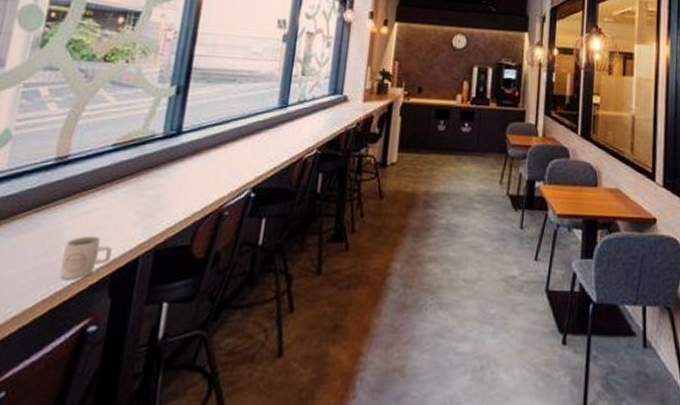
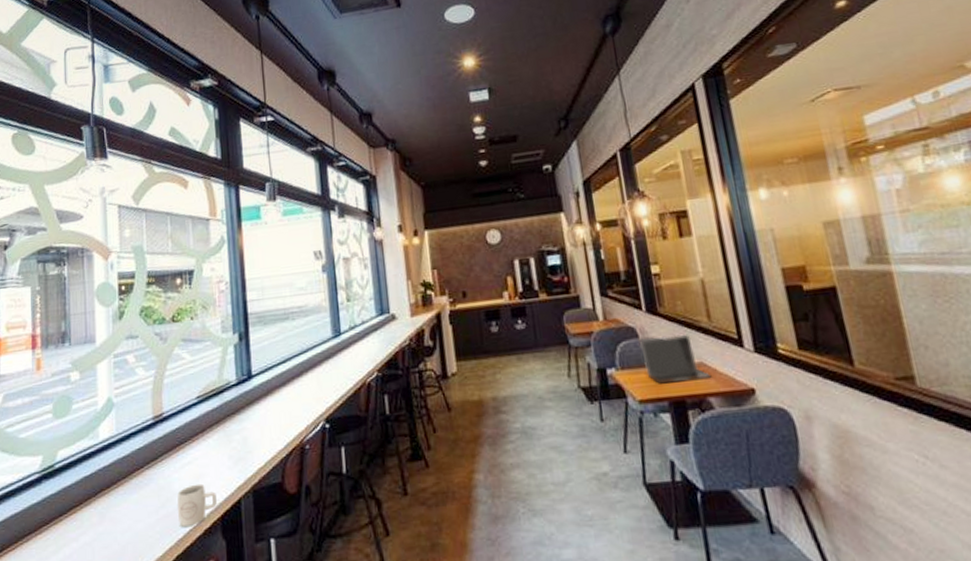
laptop: none [569,160,624,204] -> present [640,334,712,384]

